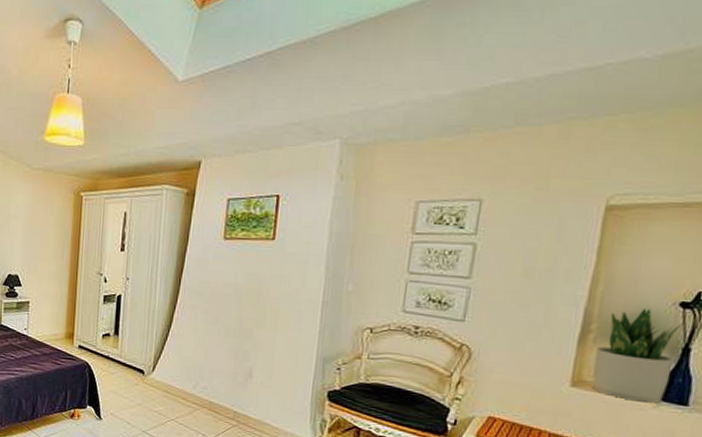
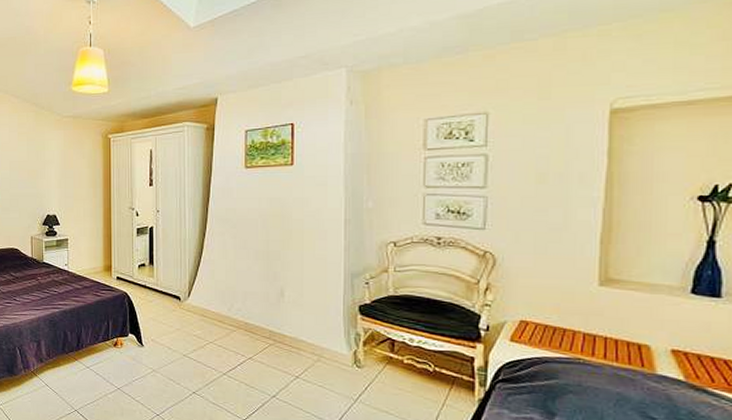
planter: present [591,309,685,404] -> none [618,205,705,298]

